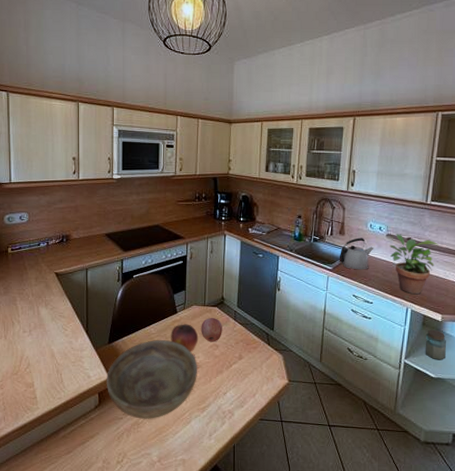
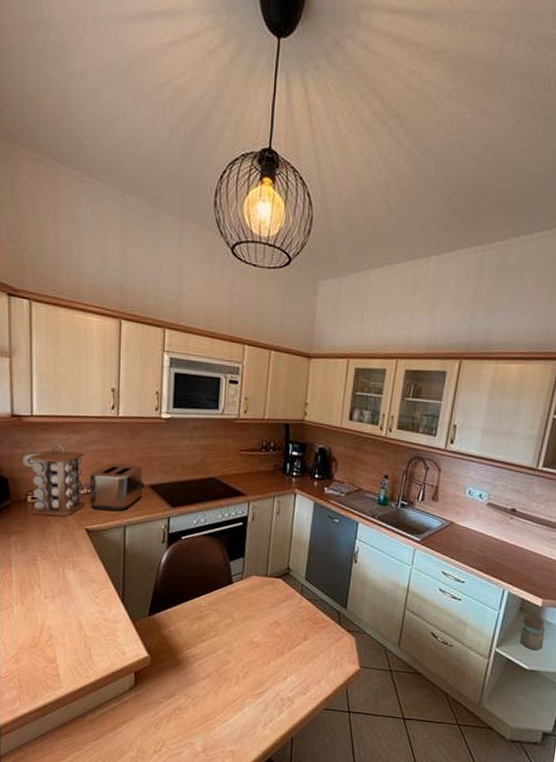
spice rack: none [9,205,54,264] -> present [29,444,85,517]
toaster: none [57,217,102,257] -> present [89,463,145,512]
bowl: present [106,340,197,419] -> none [144,614,254,704]
fruit: present [171,324,199,352] -> none [224,596,257,630]
fruit: present [201,318,222,342] -> none [260,591,286,619]
kettle: present [339,238,374,270] -> none [429,505,472,544]
potted plant: present [390,234,438,295] -> none [490,503,547,575]

